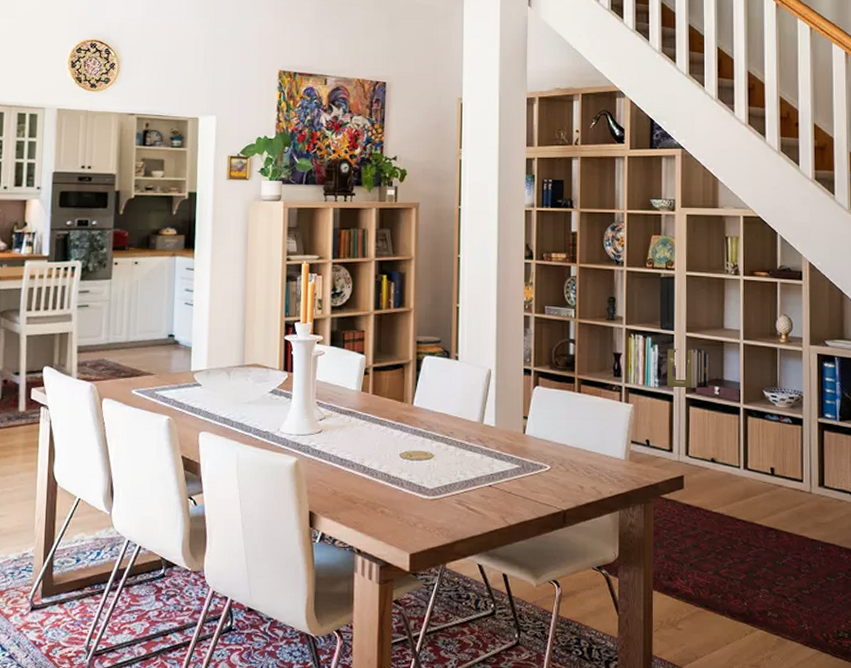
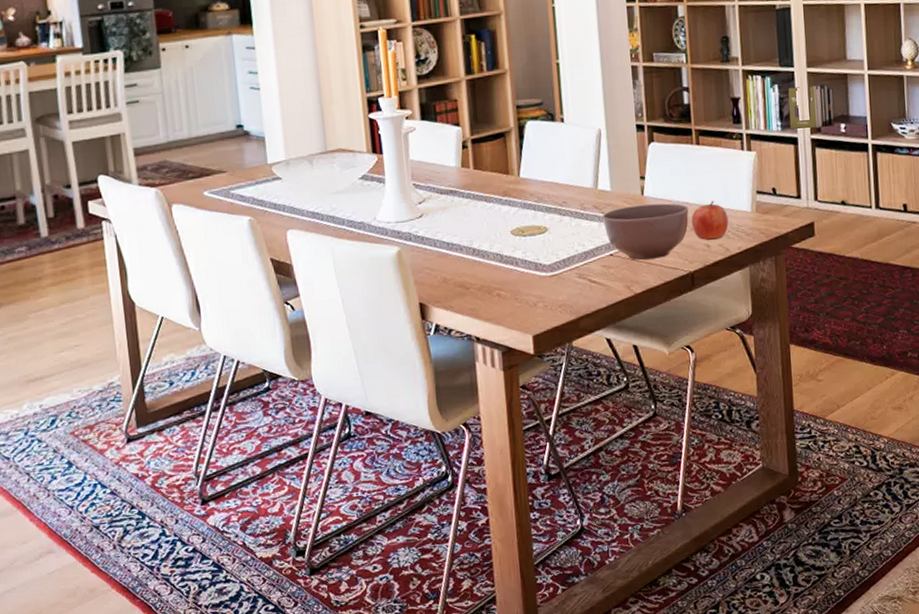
bowl: none [484,443,566,494] -> present [601,203,689,260]
fruit: none [567,445,602,482] -> present [691,201,729,240]

